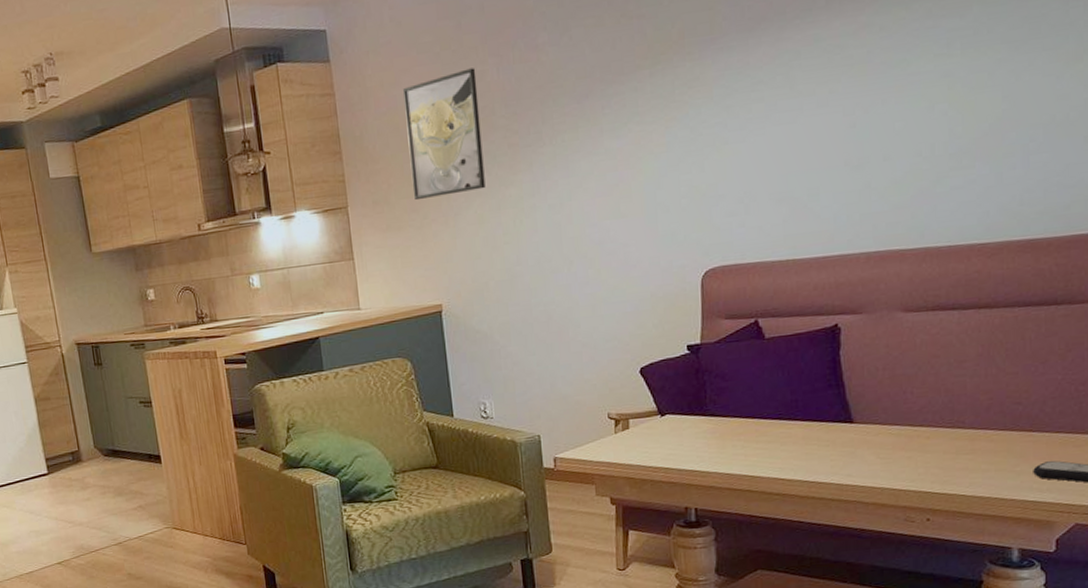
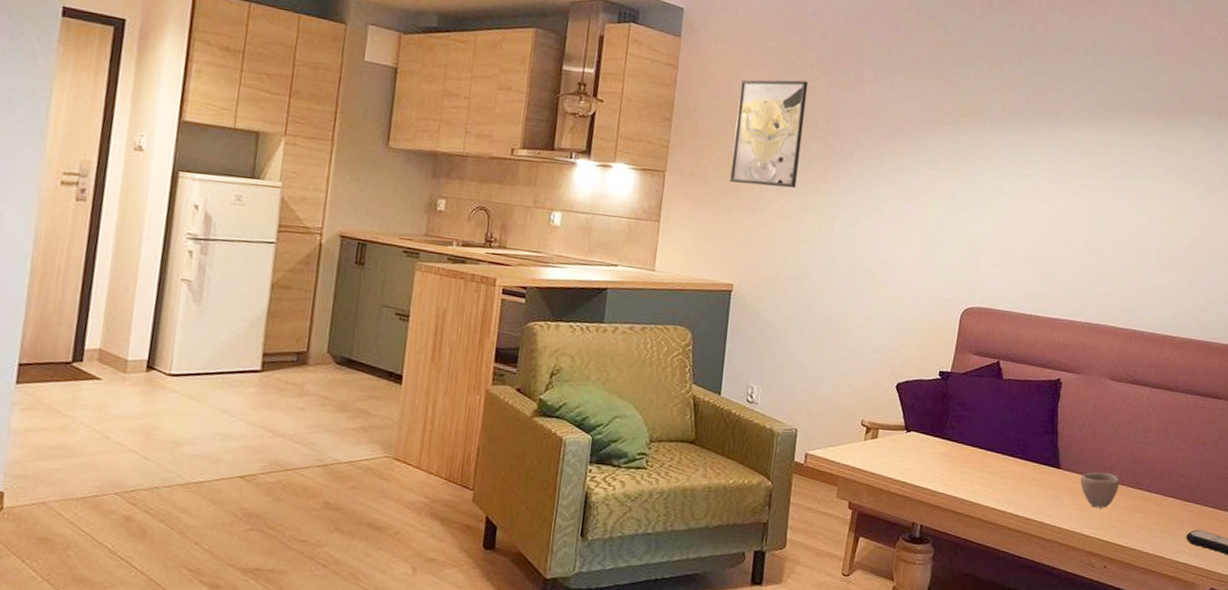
cup: none [882,417,934,458] -> present [1080,471,1120,509]

